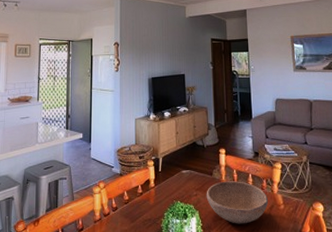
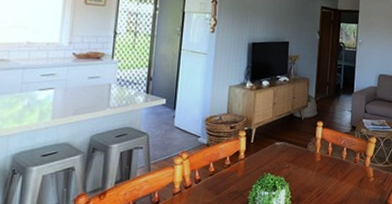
bowl: present [206,181,269,224] -> none [298,154,360,196]

